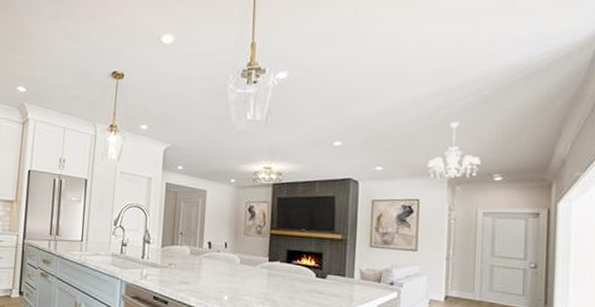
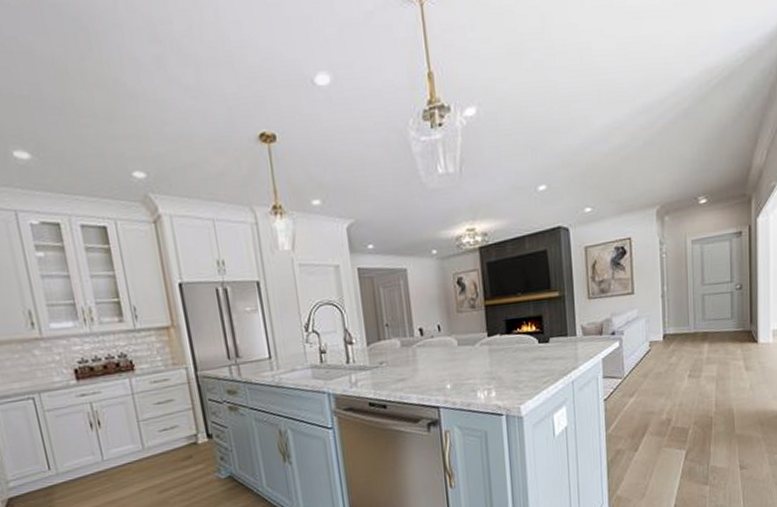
chandelier: present [427,122,482,179] -> none [635,143,687,212]

